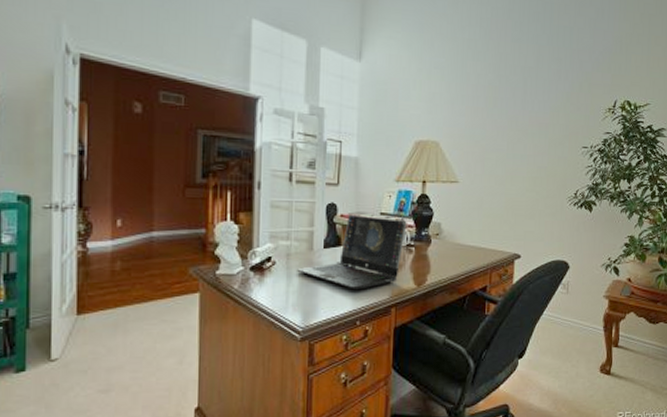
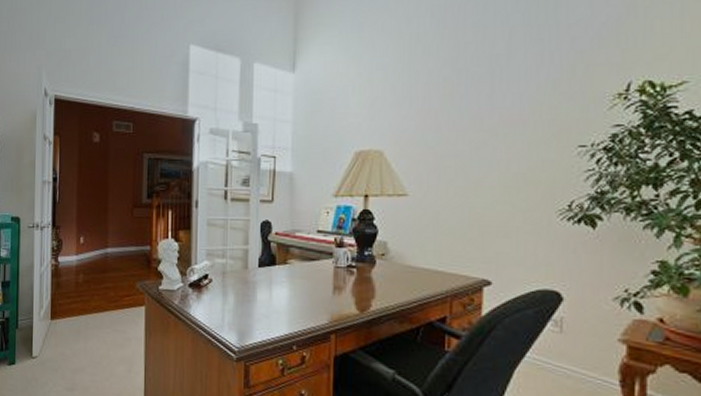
laptop: present [297,214,407,289] -> none [232,232,347,312]

